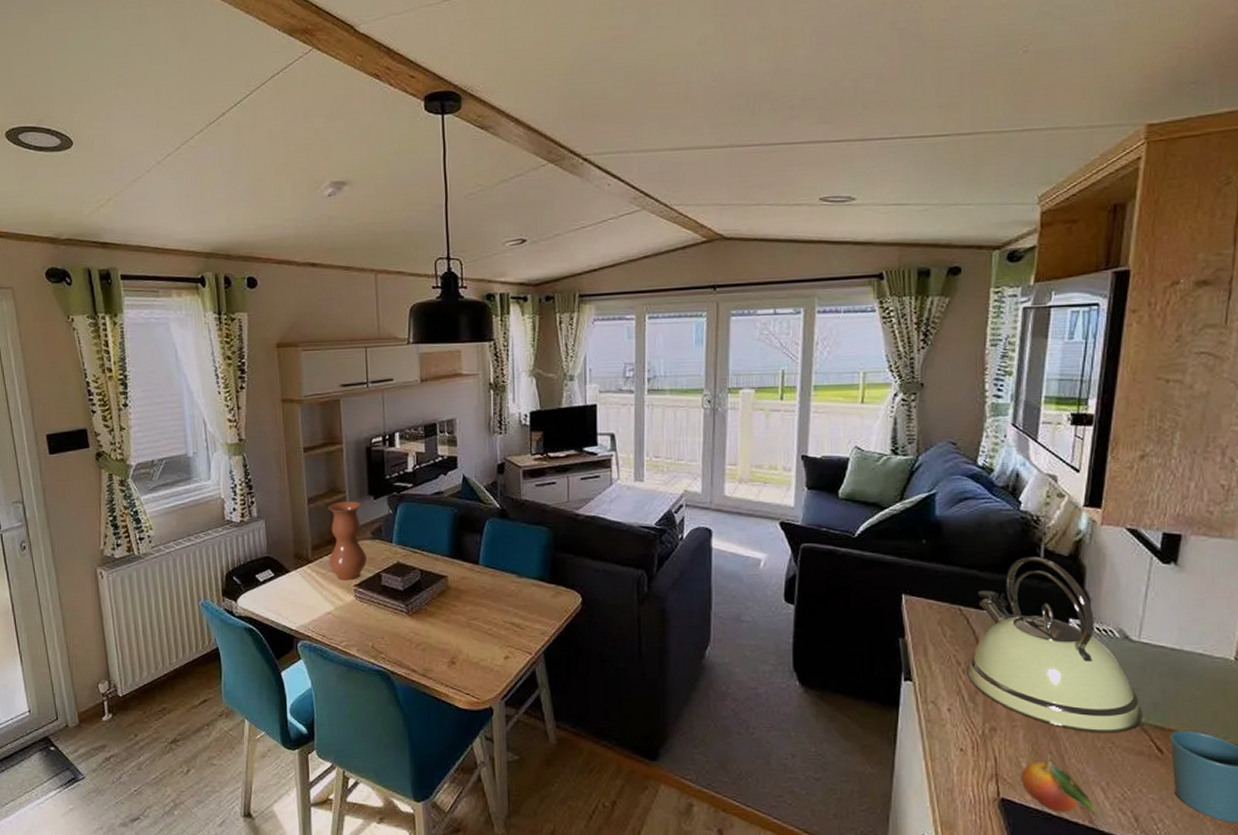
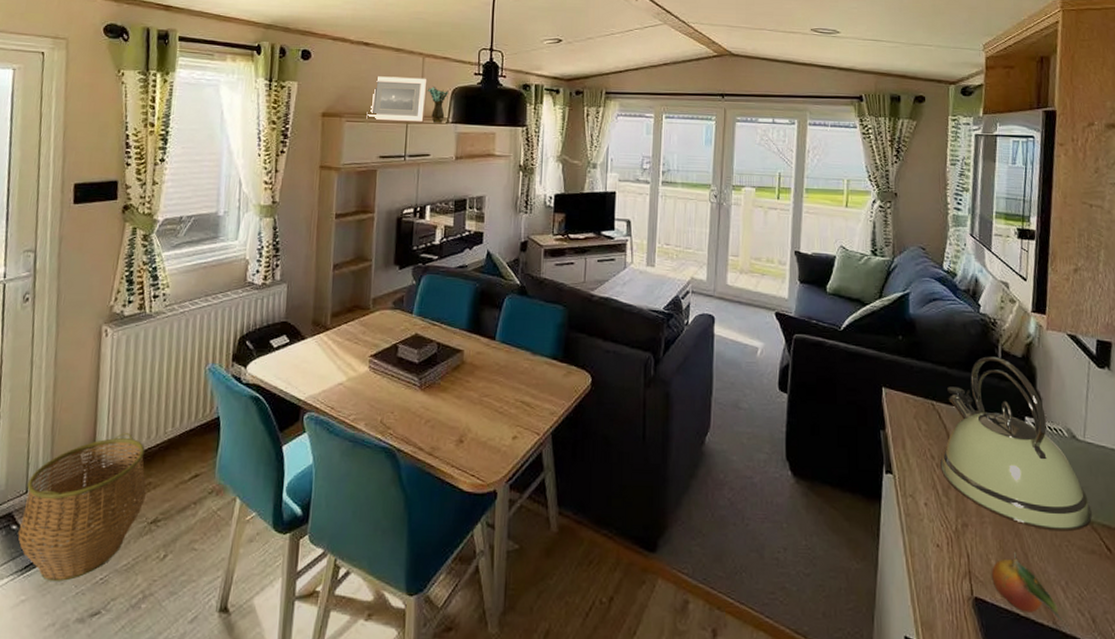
basket: none [56,665,163,793] -> present [18,433,147,581]
picture frame: none [322,296,384,347] -> present [366,76,428,122]
vase: present [327,501,367,581] -> none [346,269,386,351]
vase: none [383,304,406,345] -> present [427,85,449,123]

